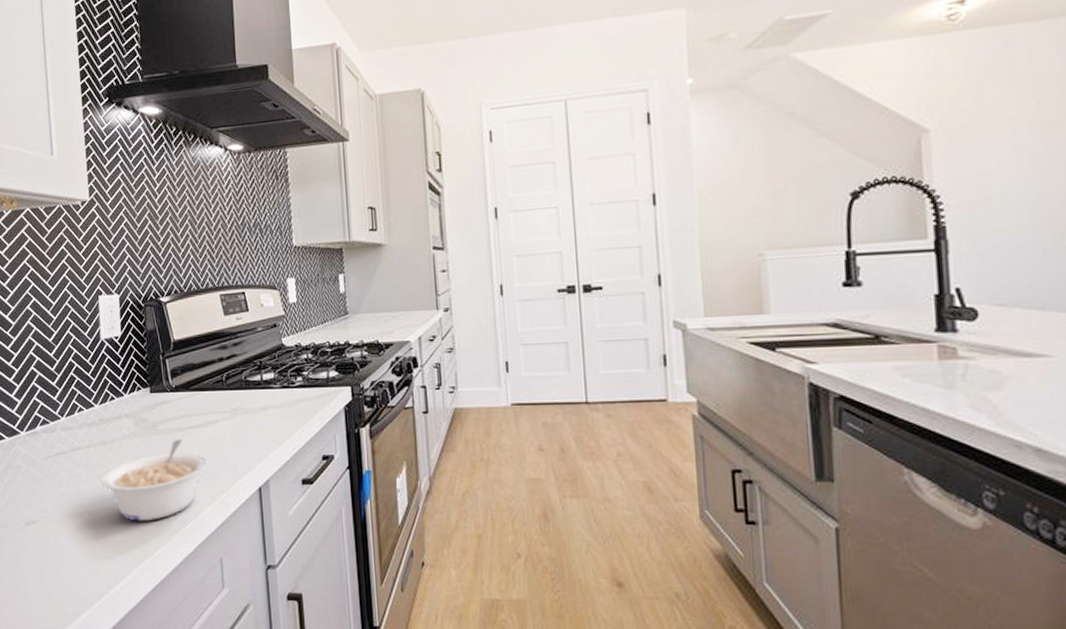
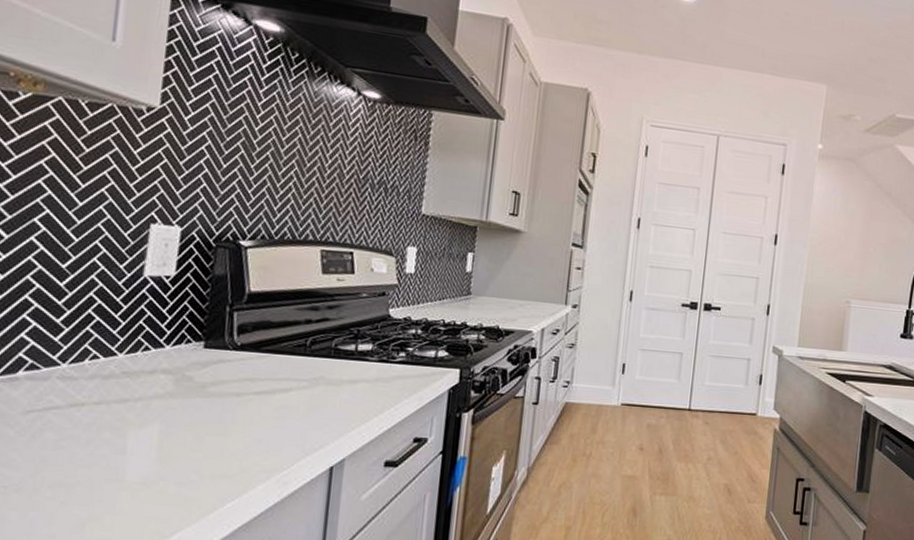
legume: present [101,439,207,521] -> none [110,404,268,498]

